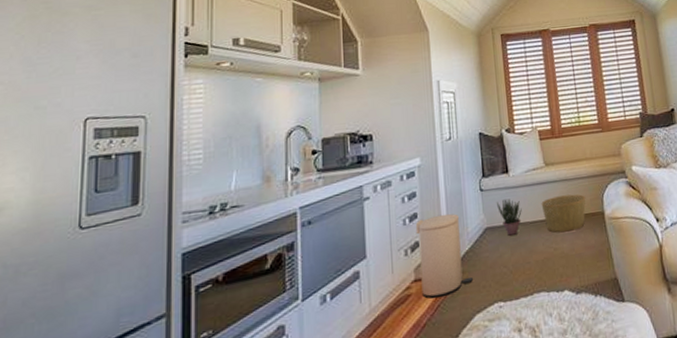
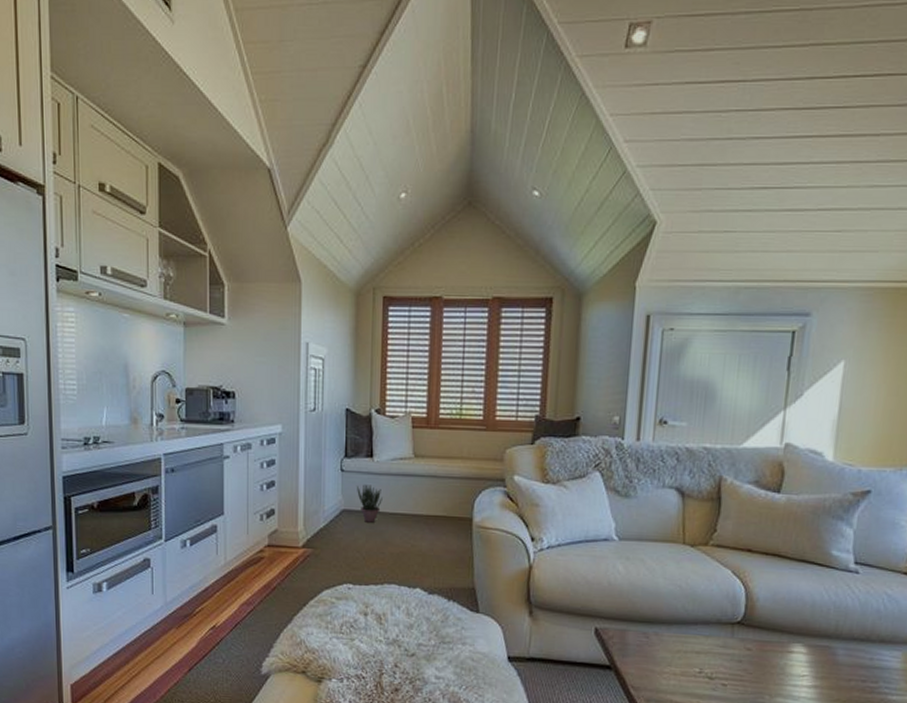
pedal bin: present [415,214,474,299] -> none [272,487,326,566]
basket: present [541,194,586,233] -> none [404,492,455,531]

